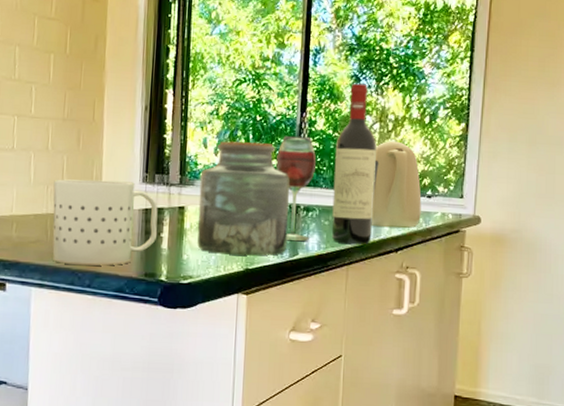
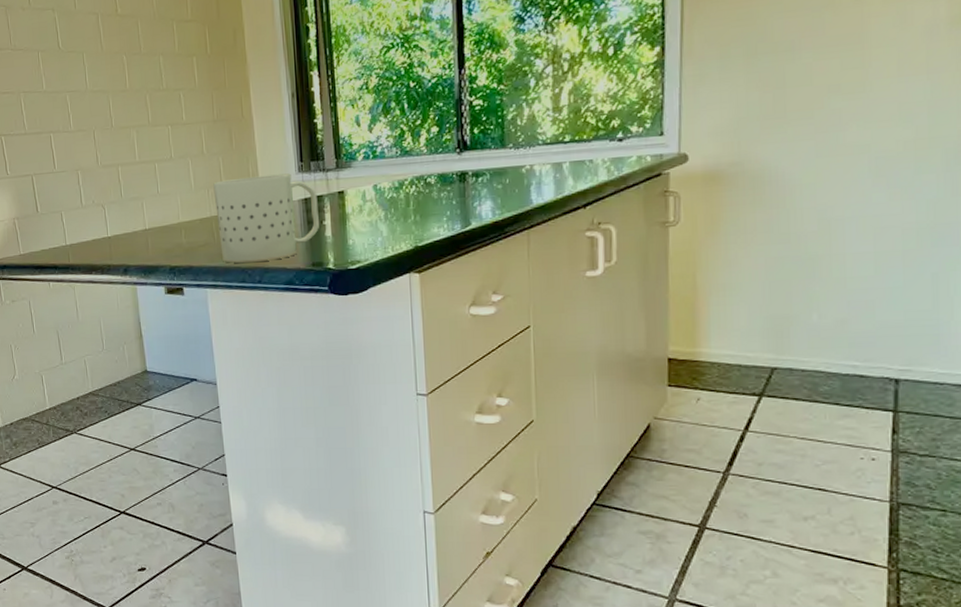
jar: present [197,141,290,256] -> none [356,110,458,235]
wineglass: present [276,135,316,242] -> none [436,95,482,212]
wine bottle: present [331,83,377,244] -> none [502,23,554,207]
kettle: present [371,140,422,229] -> none [549,82,612,184]

